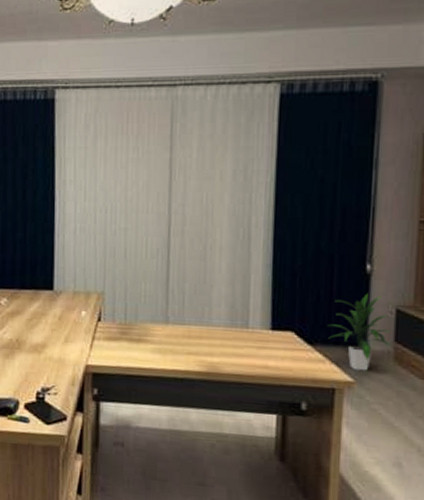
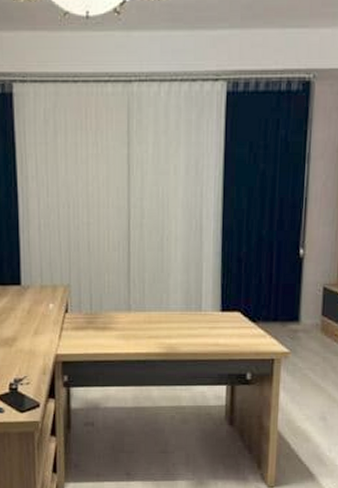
indoor plant: present [327,293,391,371] -> none [267,275,319,342]

